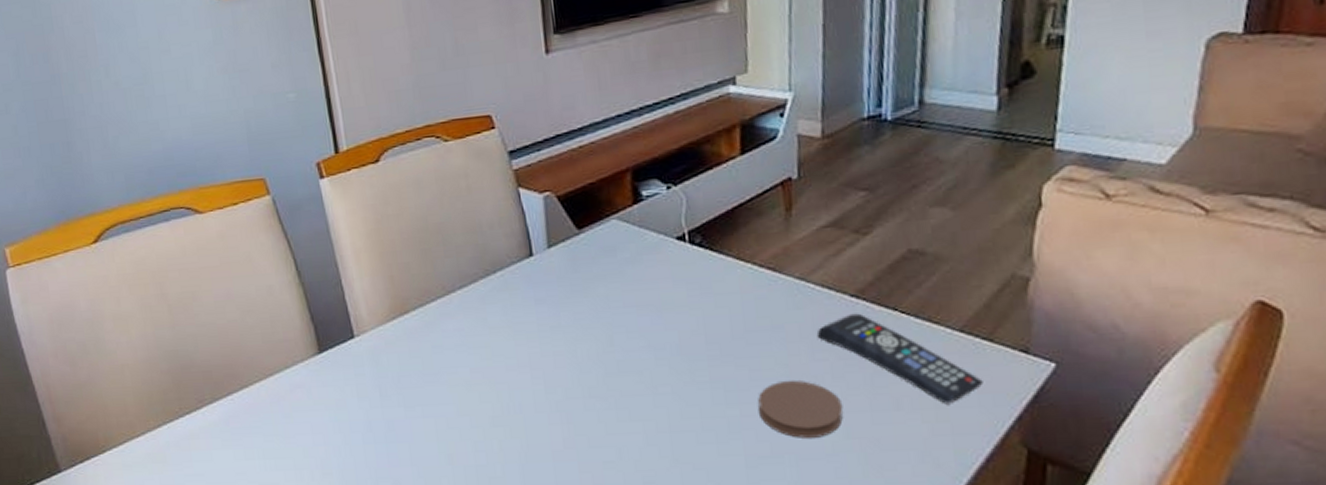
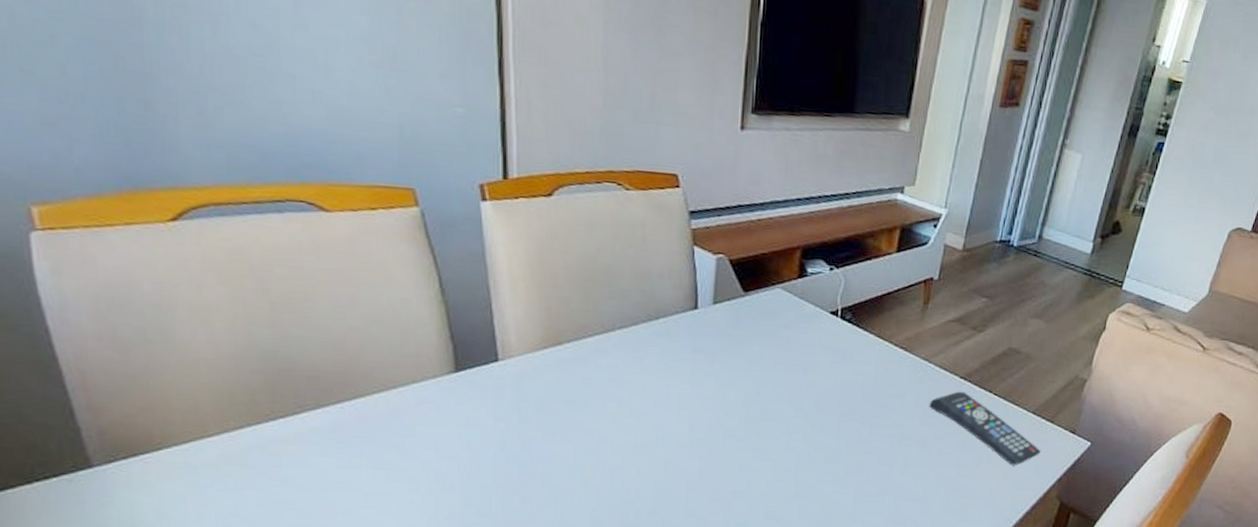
coaster: present [757,380,843,438] -> none [872,438,938,484]

